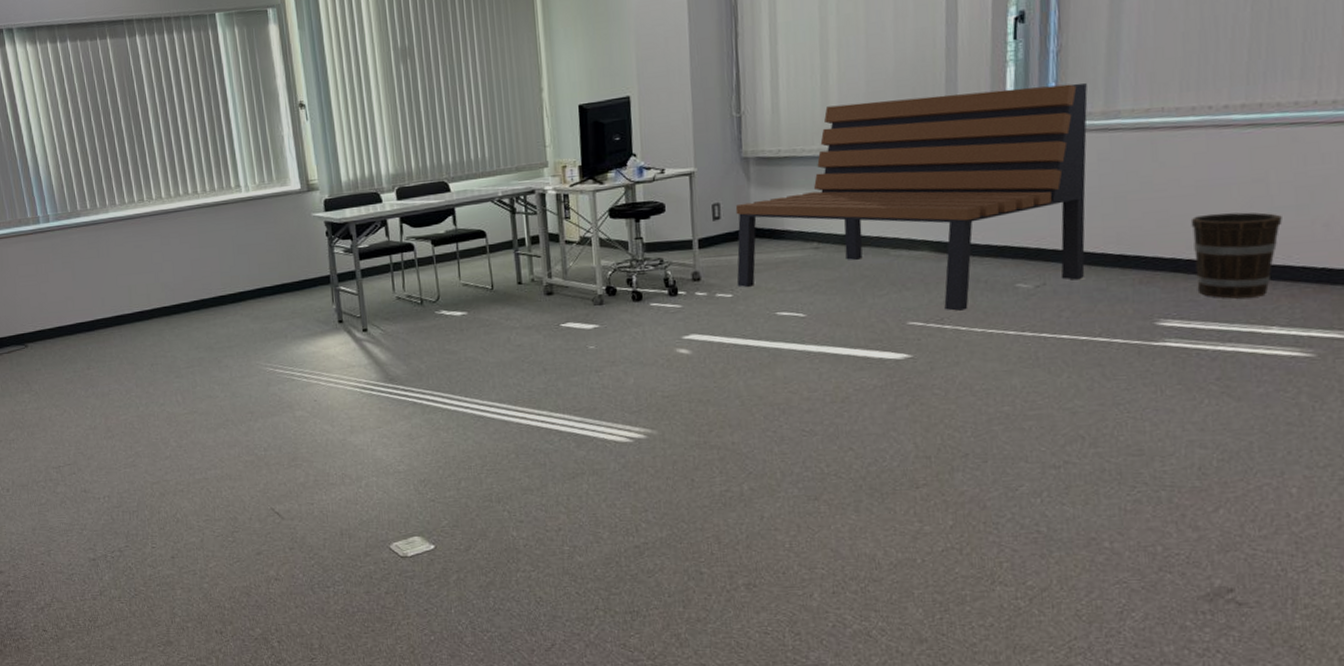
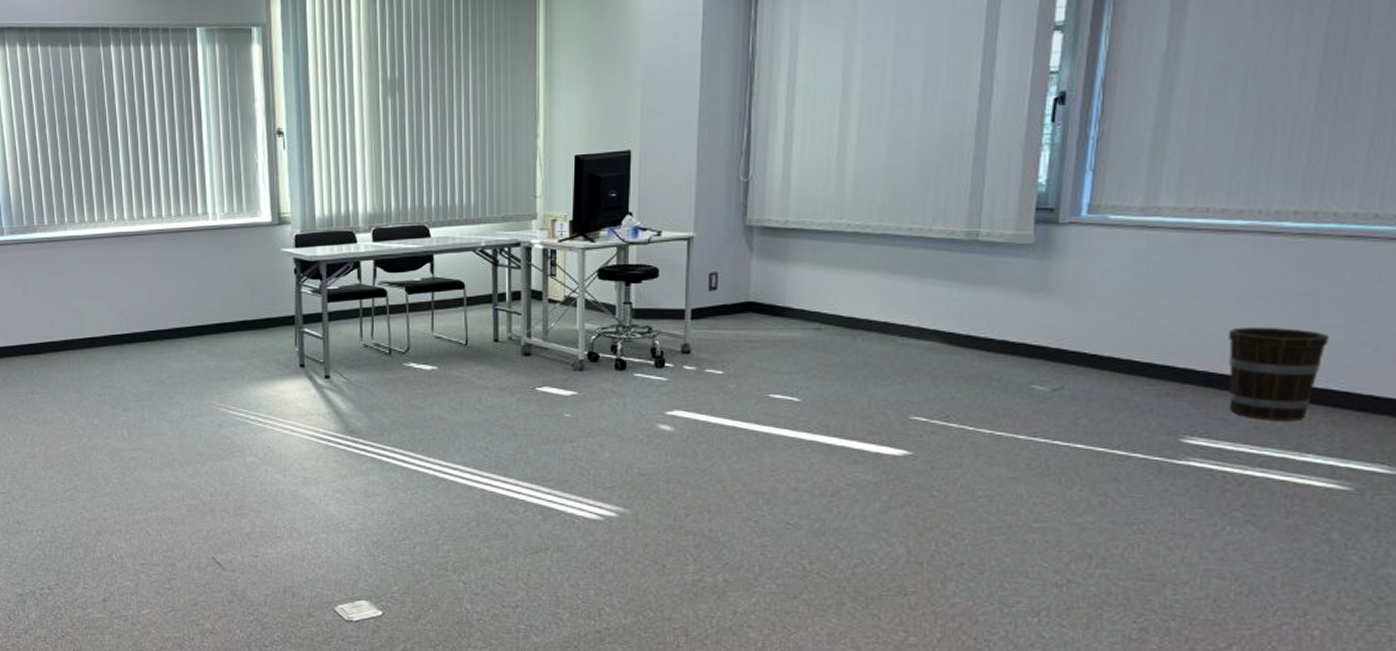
bench: present [735,83,1088,311] -> none [729,174,1127,409]

